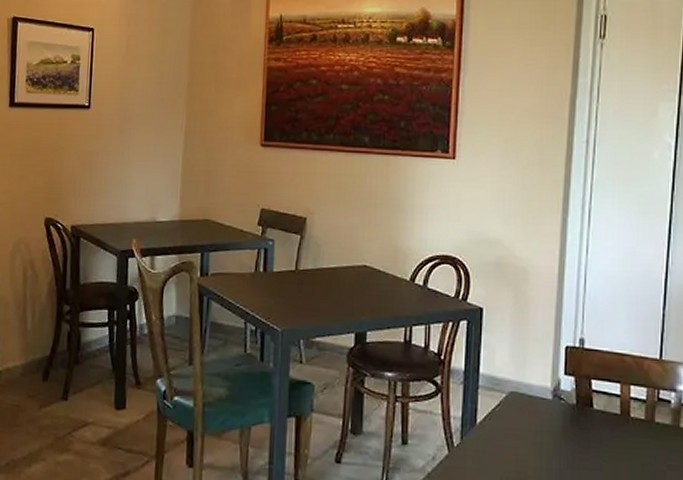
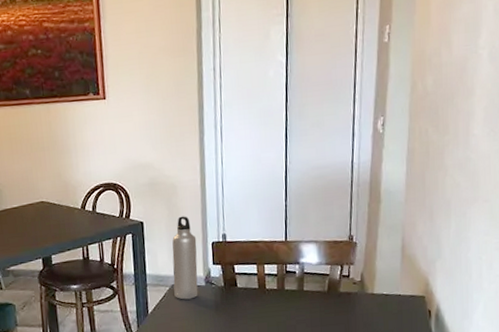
water bottle: none [512,308,547,414] -> present [172,216,198,300]

